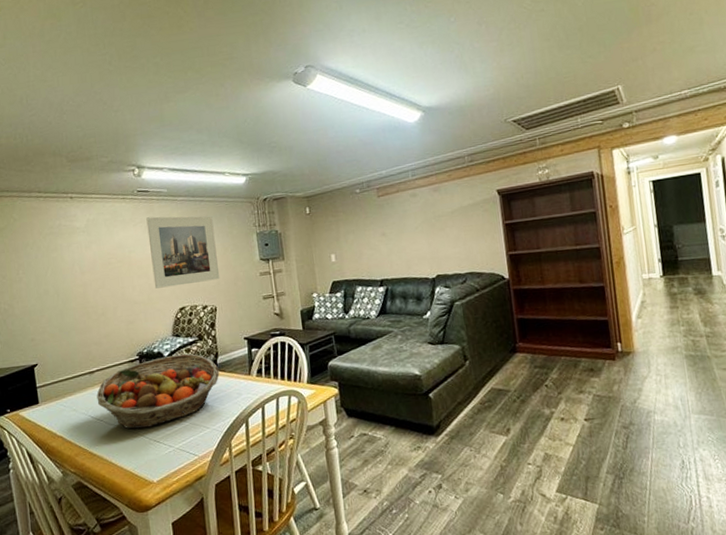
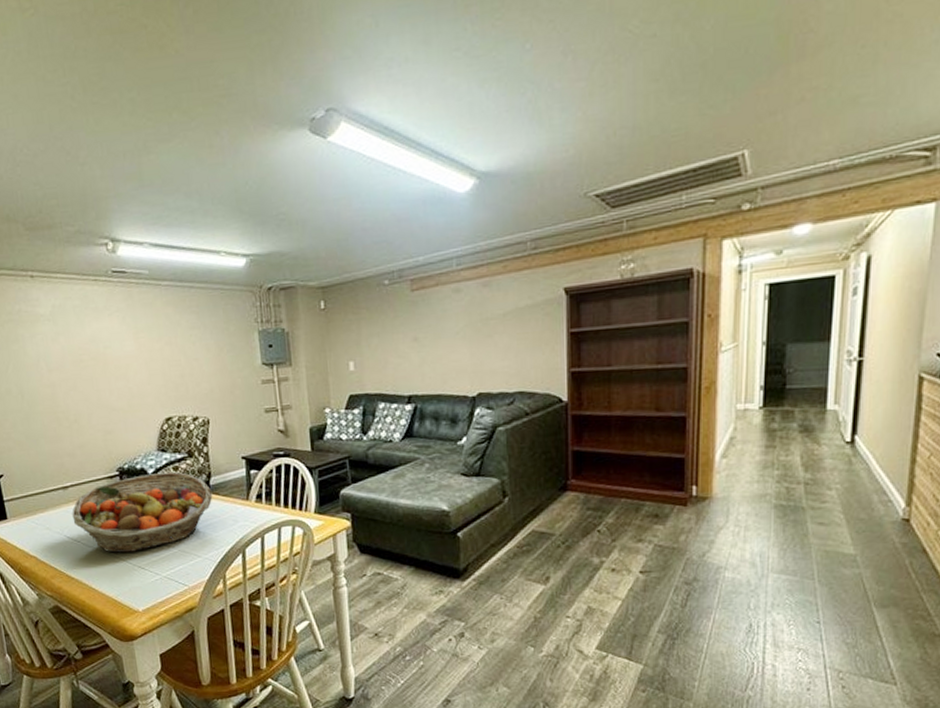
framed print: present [146,216,220,289] -> none [124,305,214,394]

